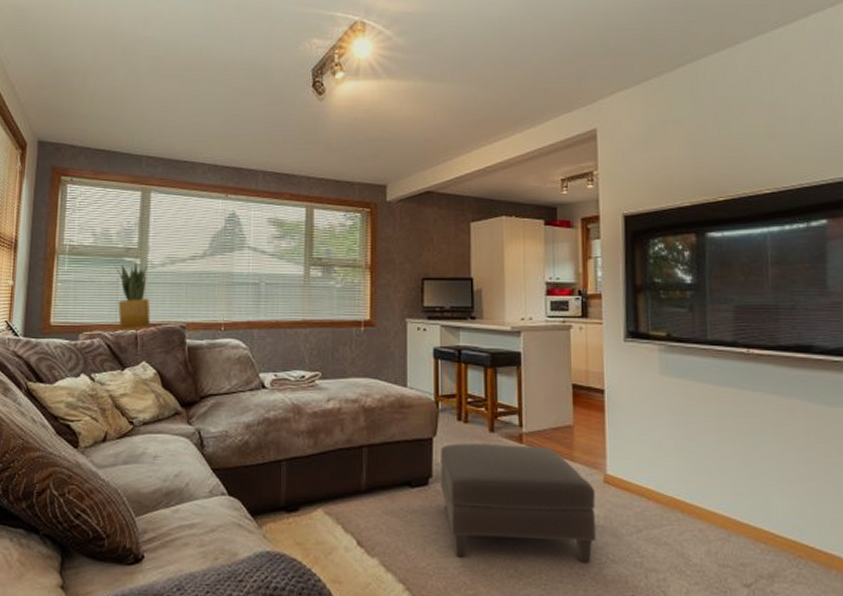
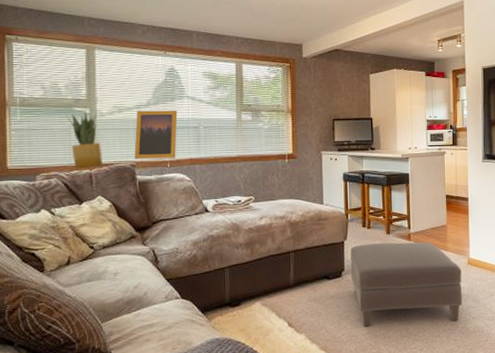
picture frame: none [185,262,236,320] -> present [134,110,178,159]

